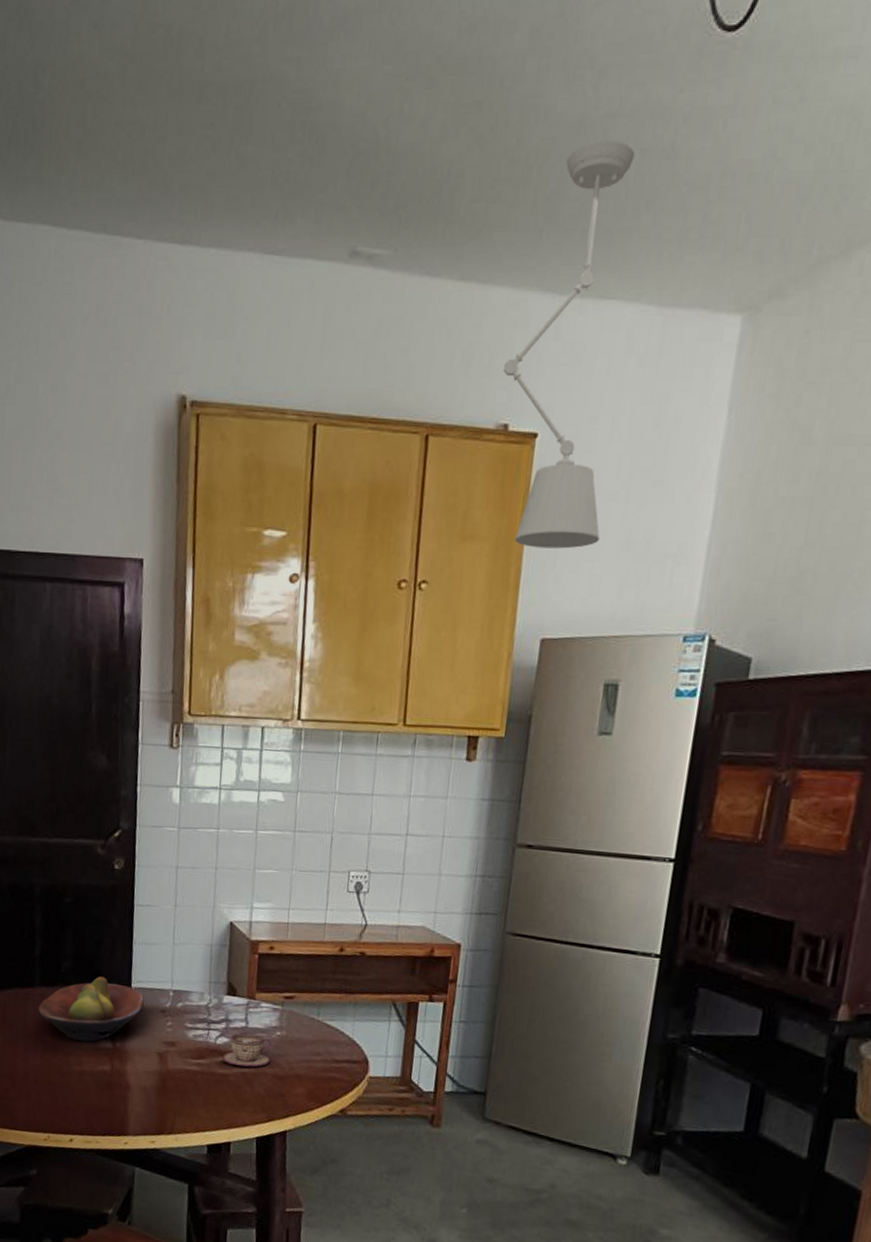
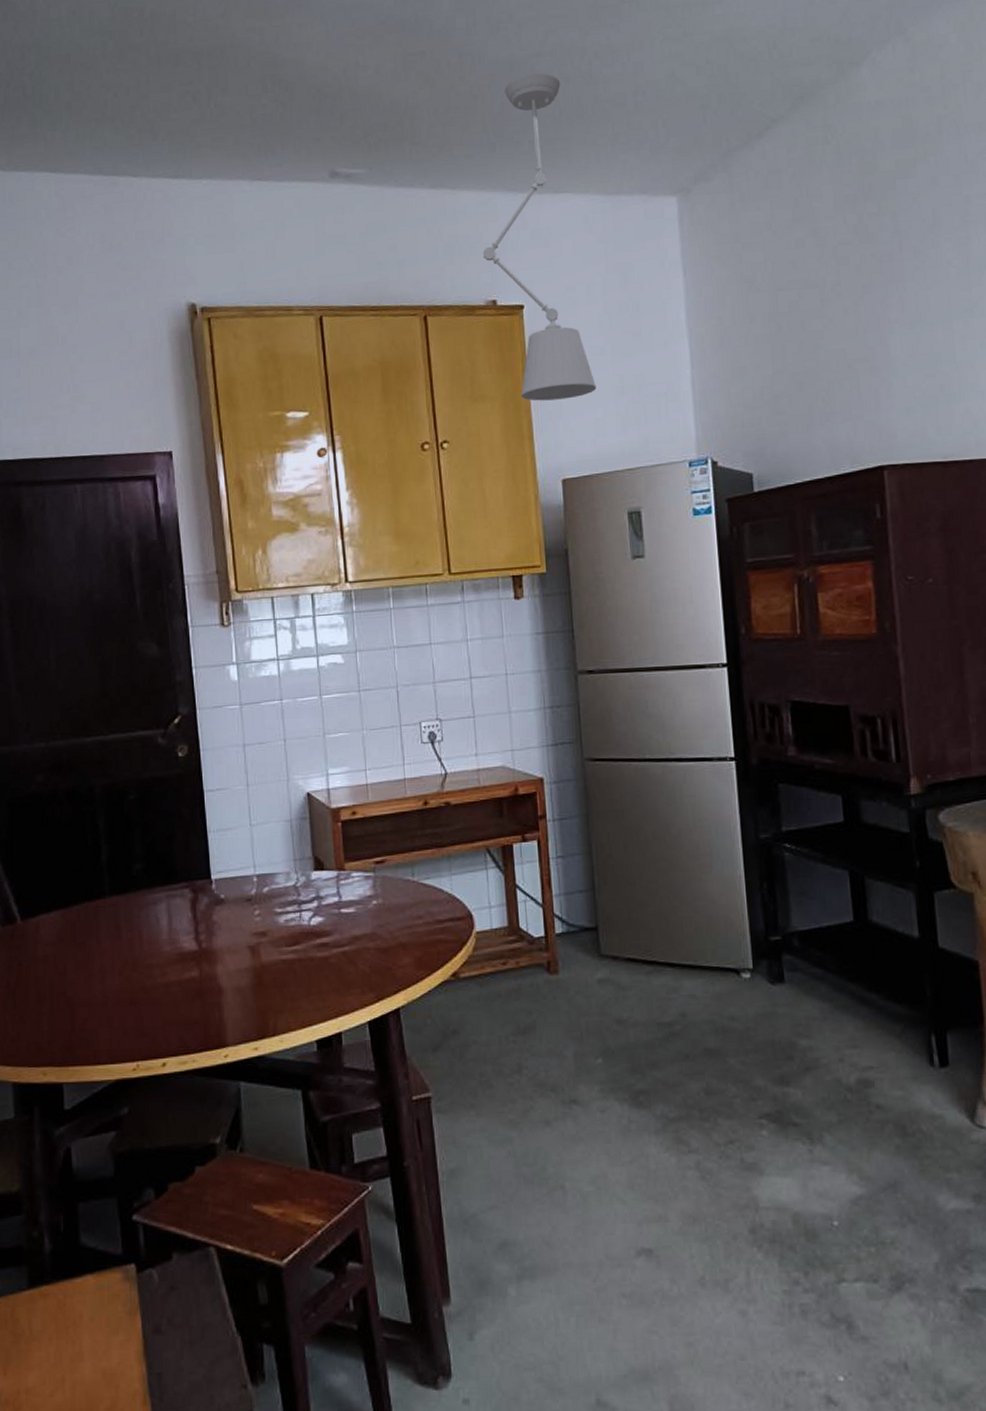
fruit bowl: present [38,976,145,1042] -> none [111,873,228,949]
teacup: present [222,1032,271,1067] -> none [319,907,371,945]

